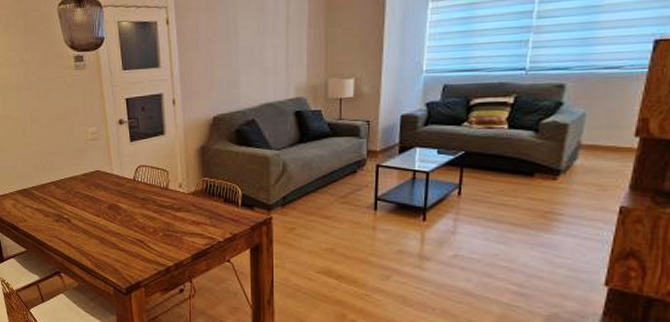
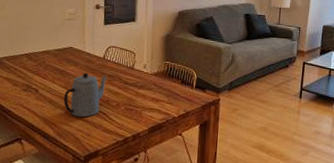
teapot: none [97,197,140,246] -> present [63,72,107,117]

